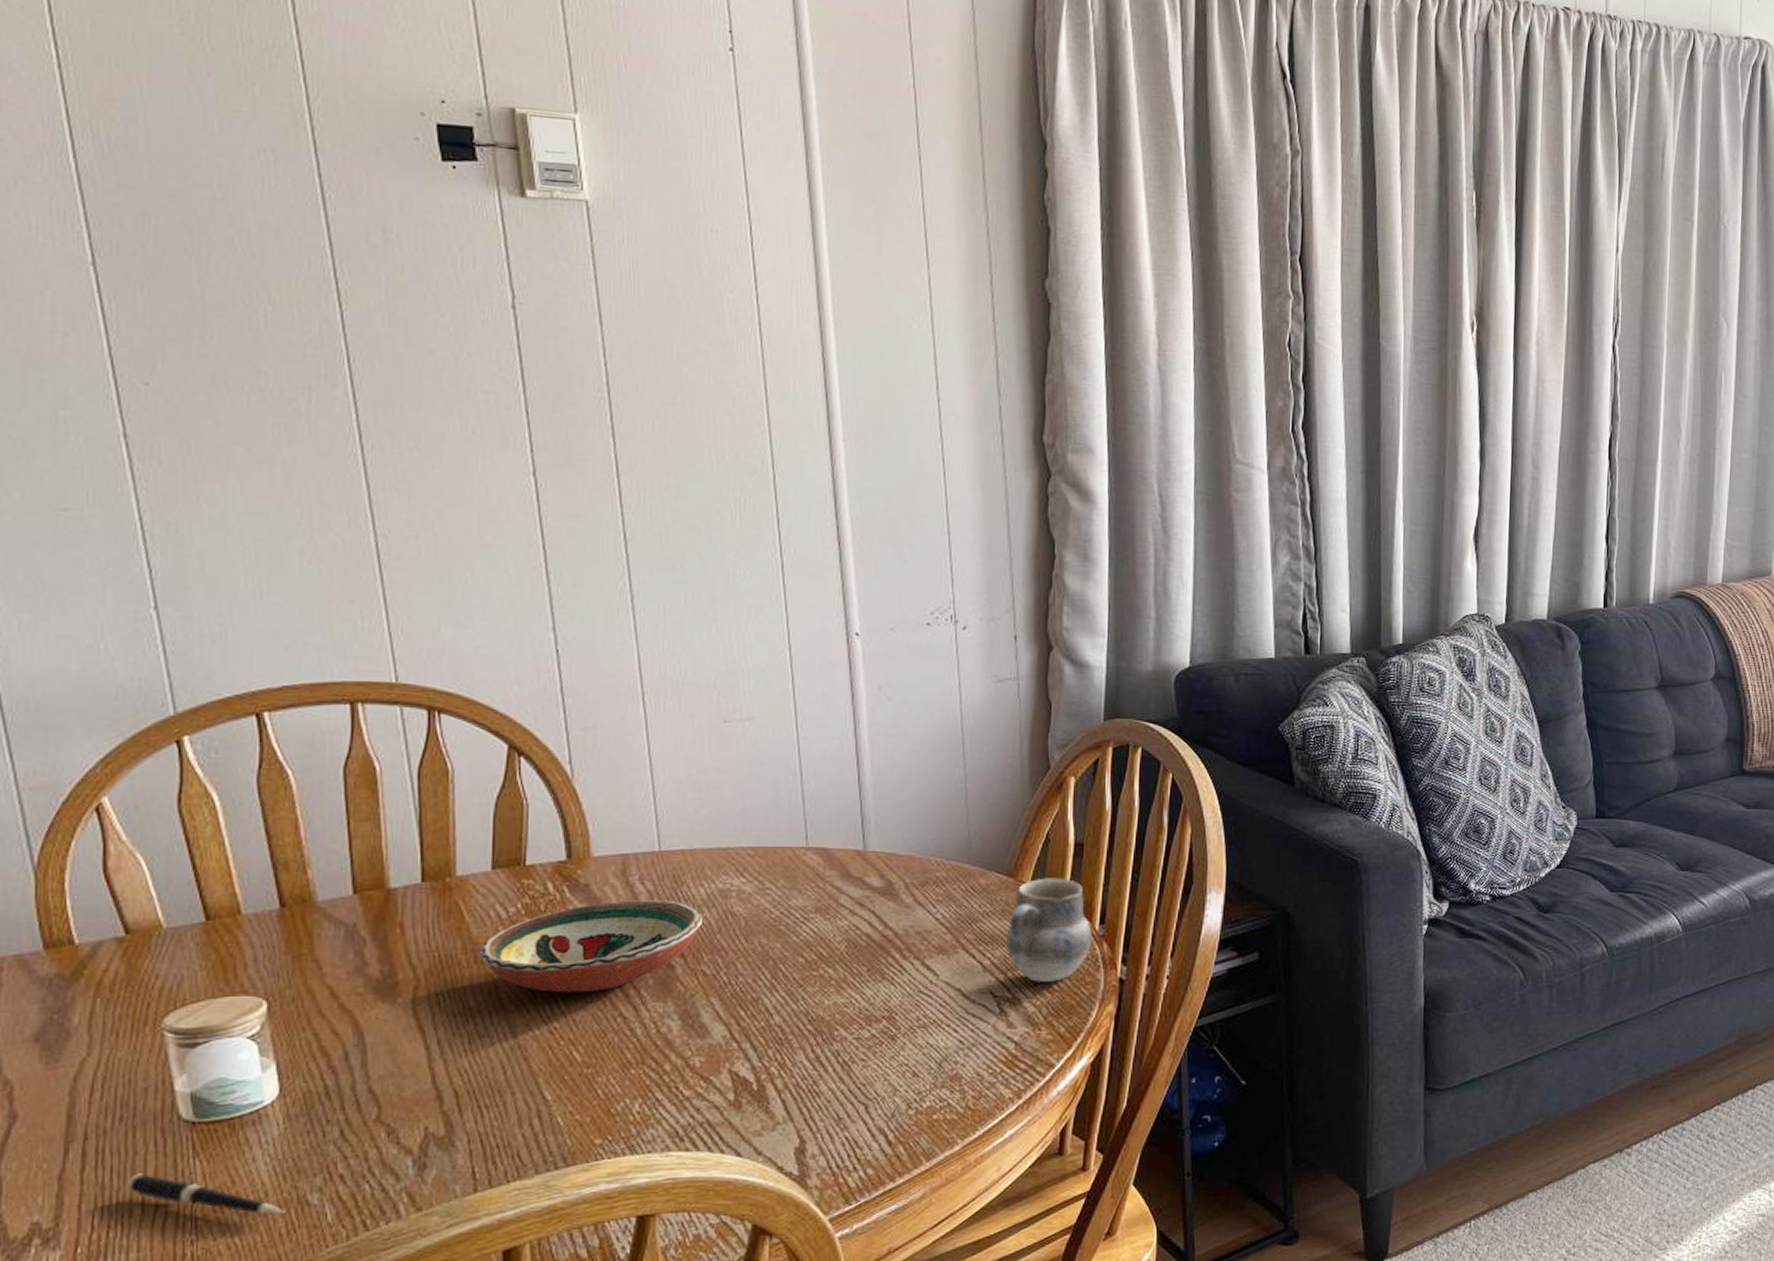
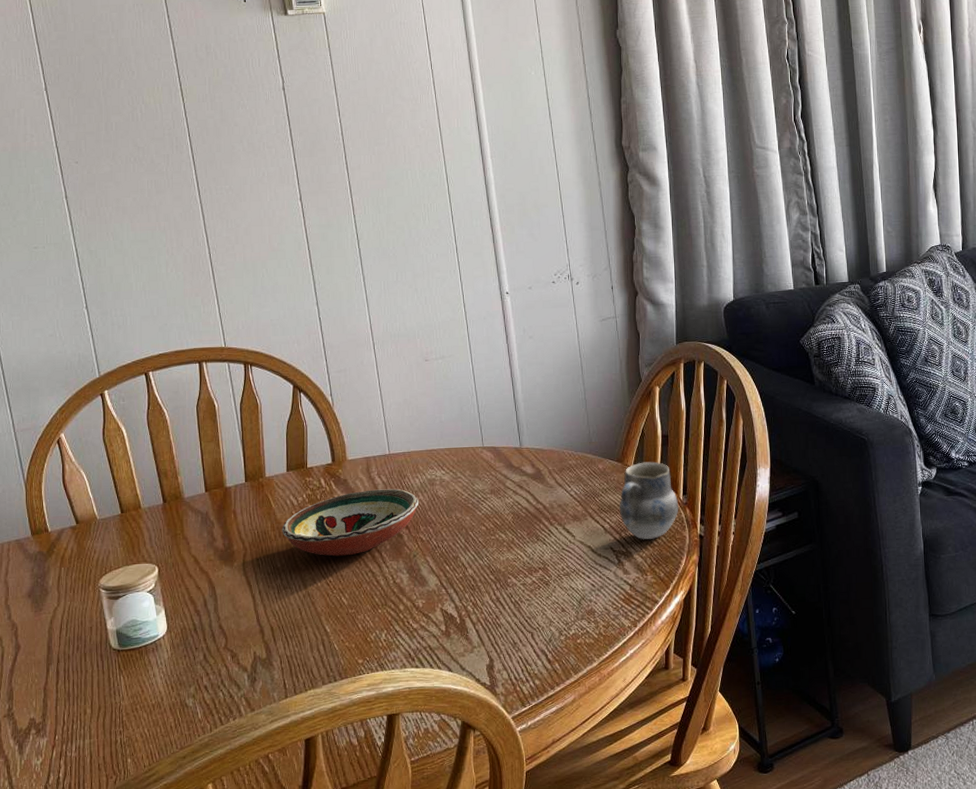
pen: present [126,1173,285,1214] -> none [82,685,173,713]

